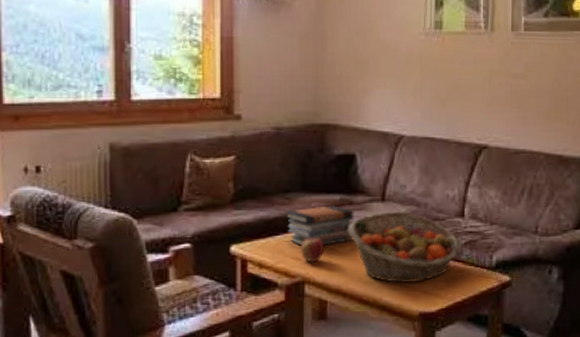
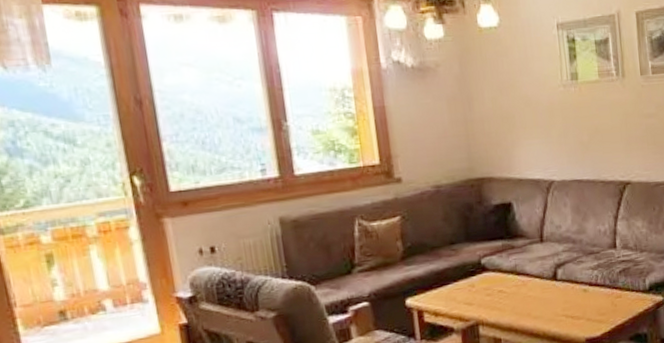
book stack: present [286,205,354,246] -> none [454,251,519,292]
apple: present [301,237,324,263] -> none [471,283,493,306]
fruit basket: present [347,211,461,284] -> none [512,249,617,315]

